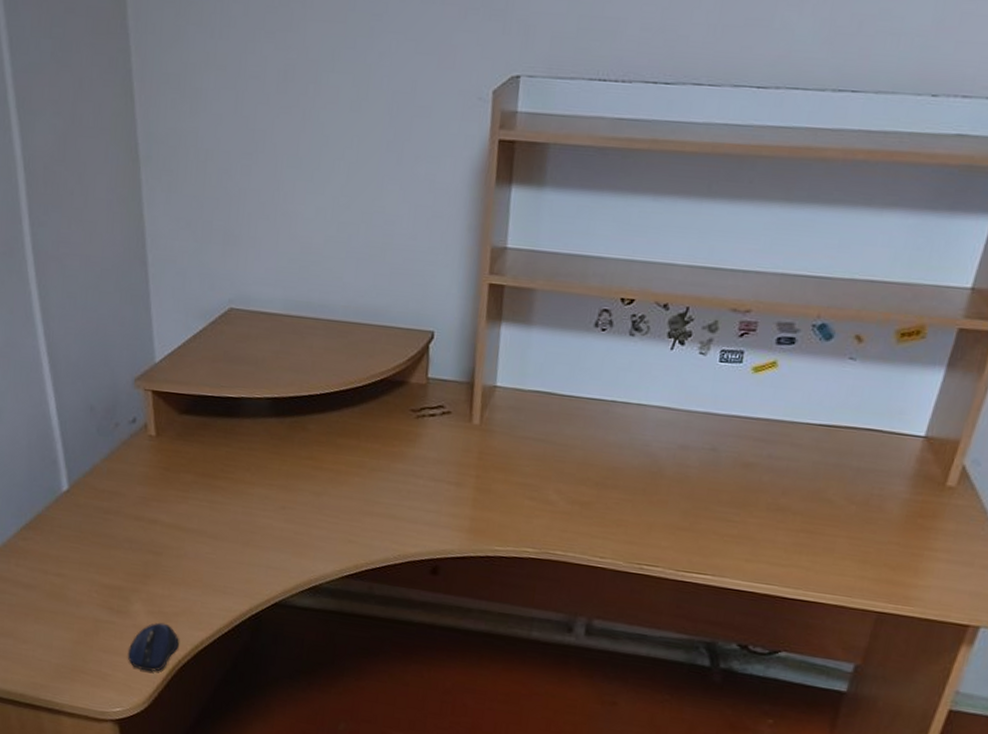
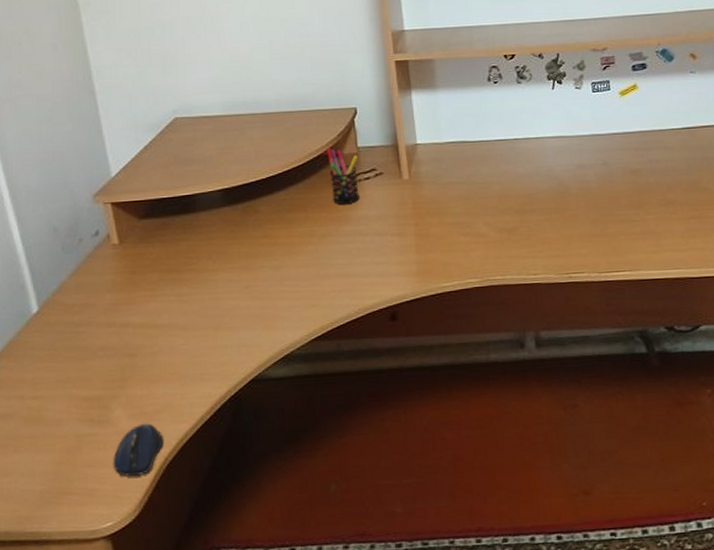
pen holder: none [390,372,425,441] -> present [327,148,359,205]

